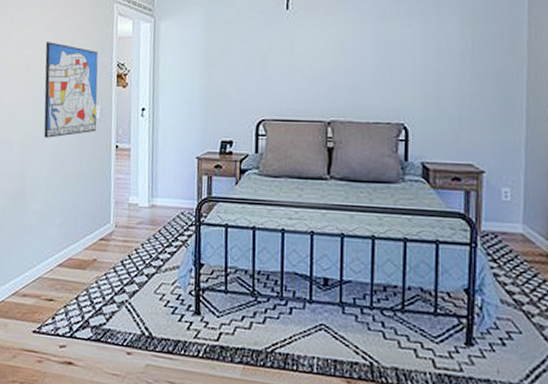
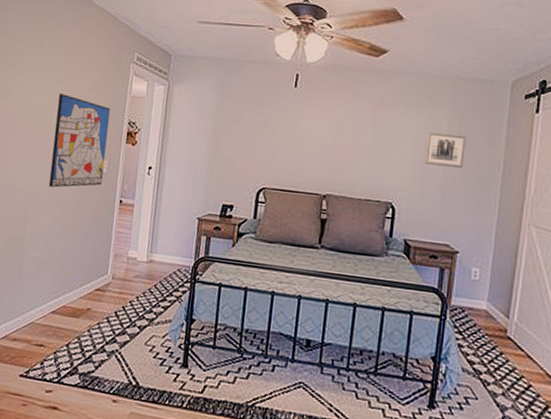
wall art: none [436,42,482,78] -> present [424,132,466,168]

